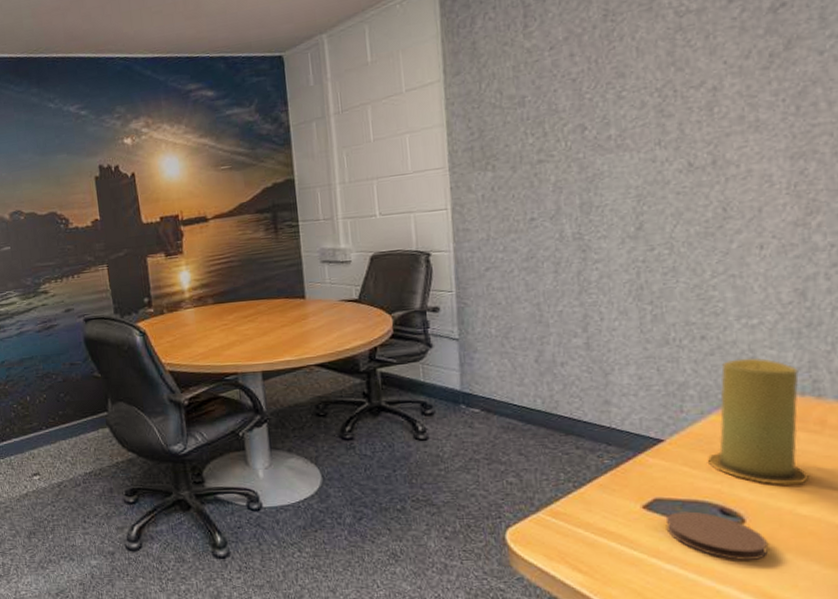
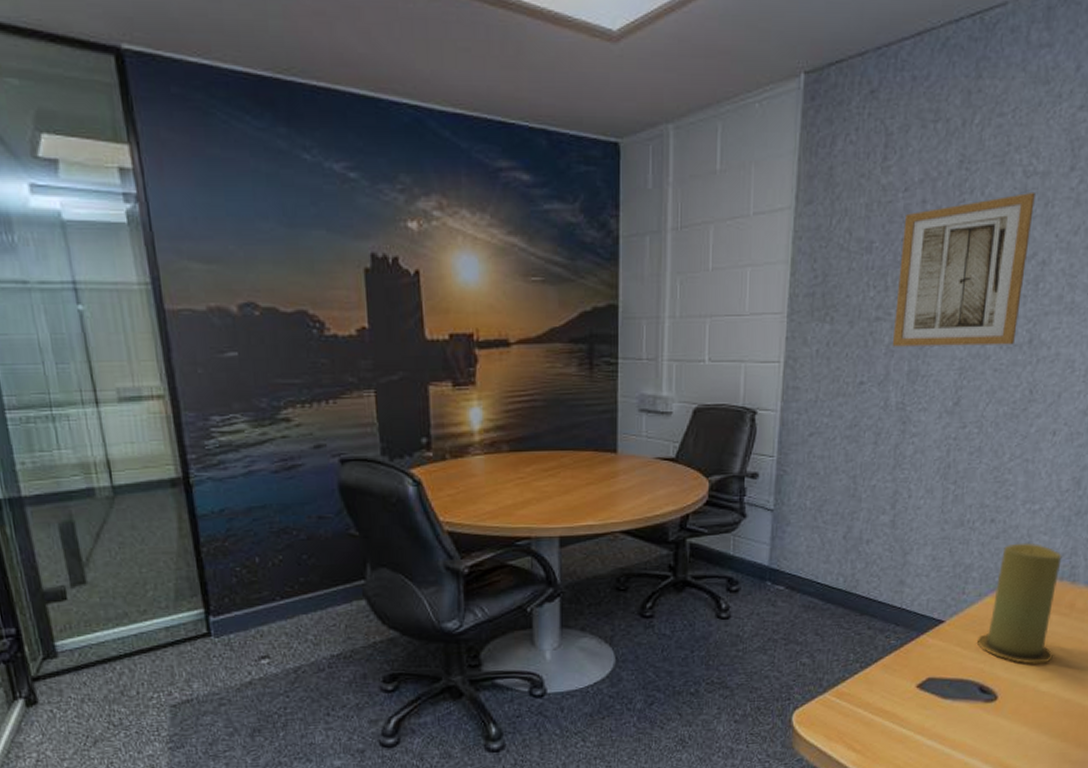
wall art: none [553,28,696,184] -> present [892,191,1035,347]
coaster: present [665,511,768,560] -> none [933,689,1011,734]

